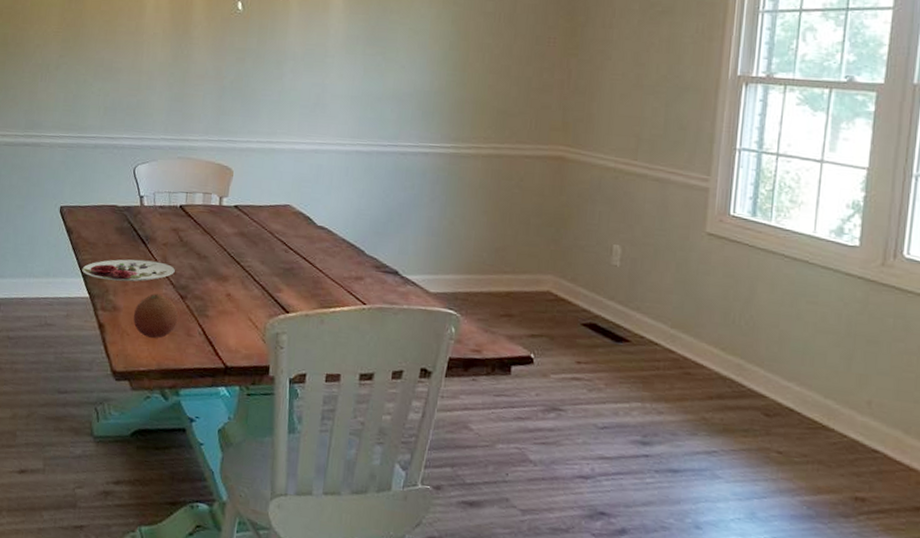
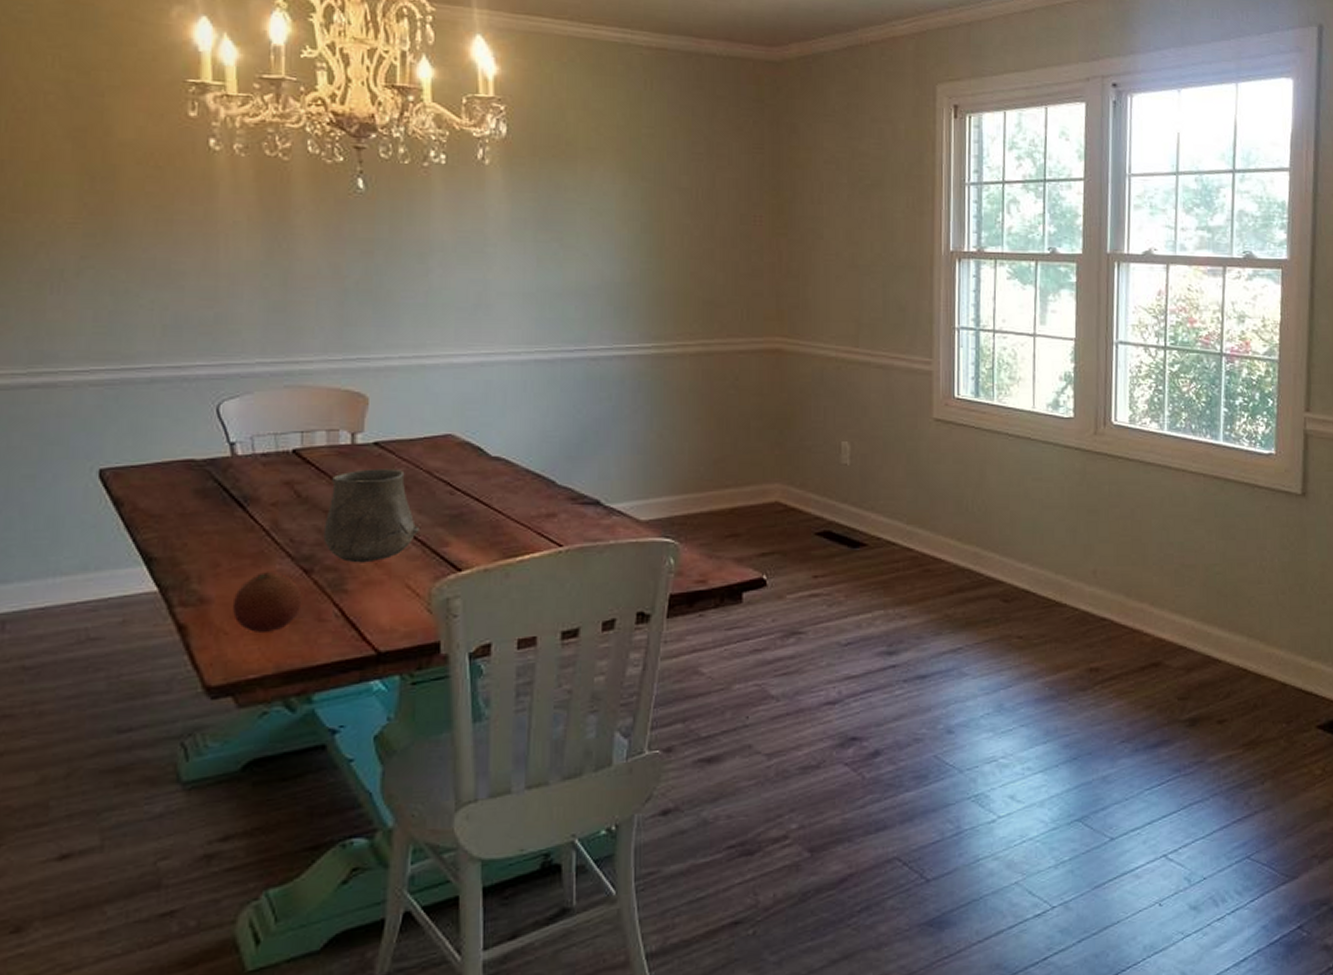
plate: present [82,259,175,282] -> none [143,528,292,564]
ceramic cup: none [195,225,261,297] -> present [323,468,419,563]

